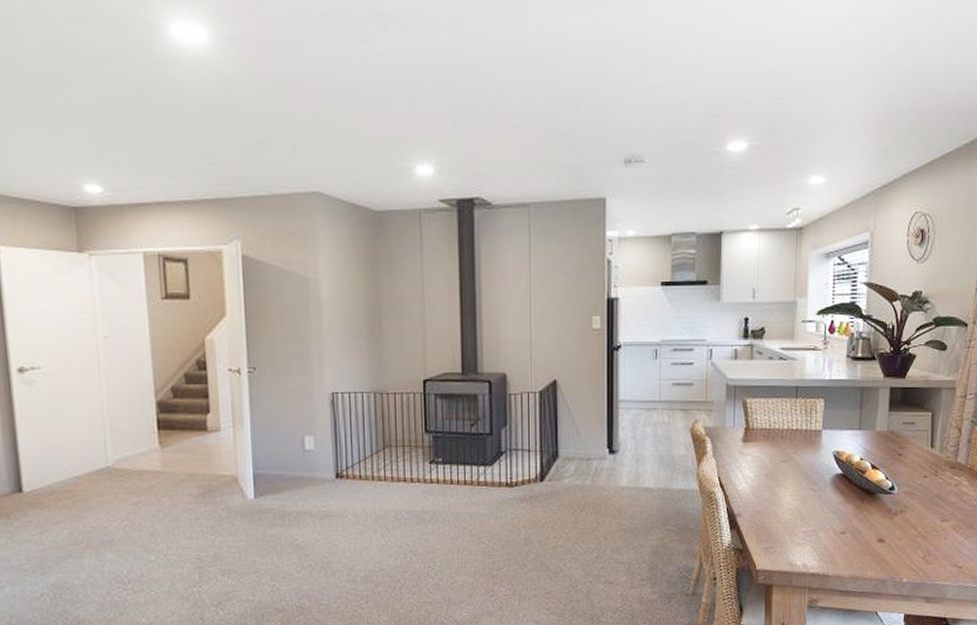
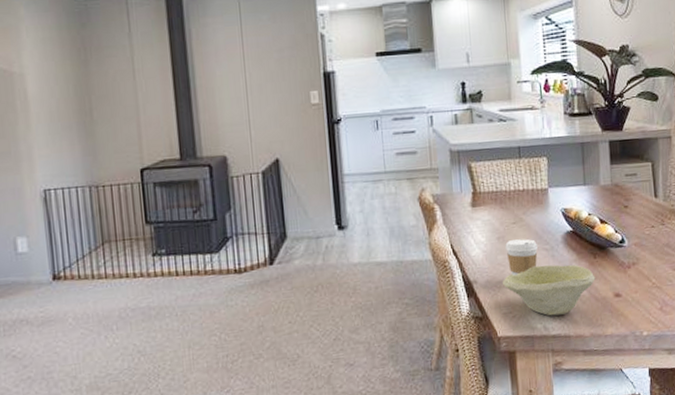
bowl: none [767,505,861,555] -> present [503,264,596,316]
coffee cup: none [773,478,805,512] -> present [505,239,538,276]

